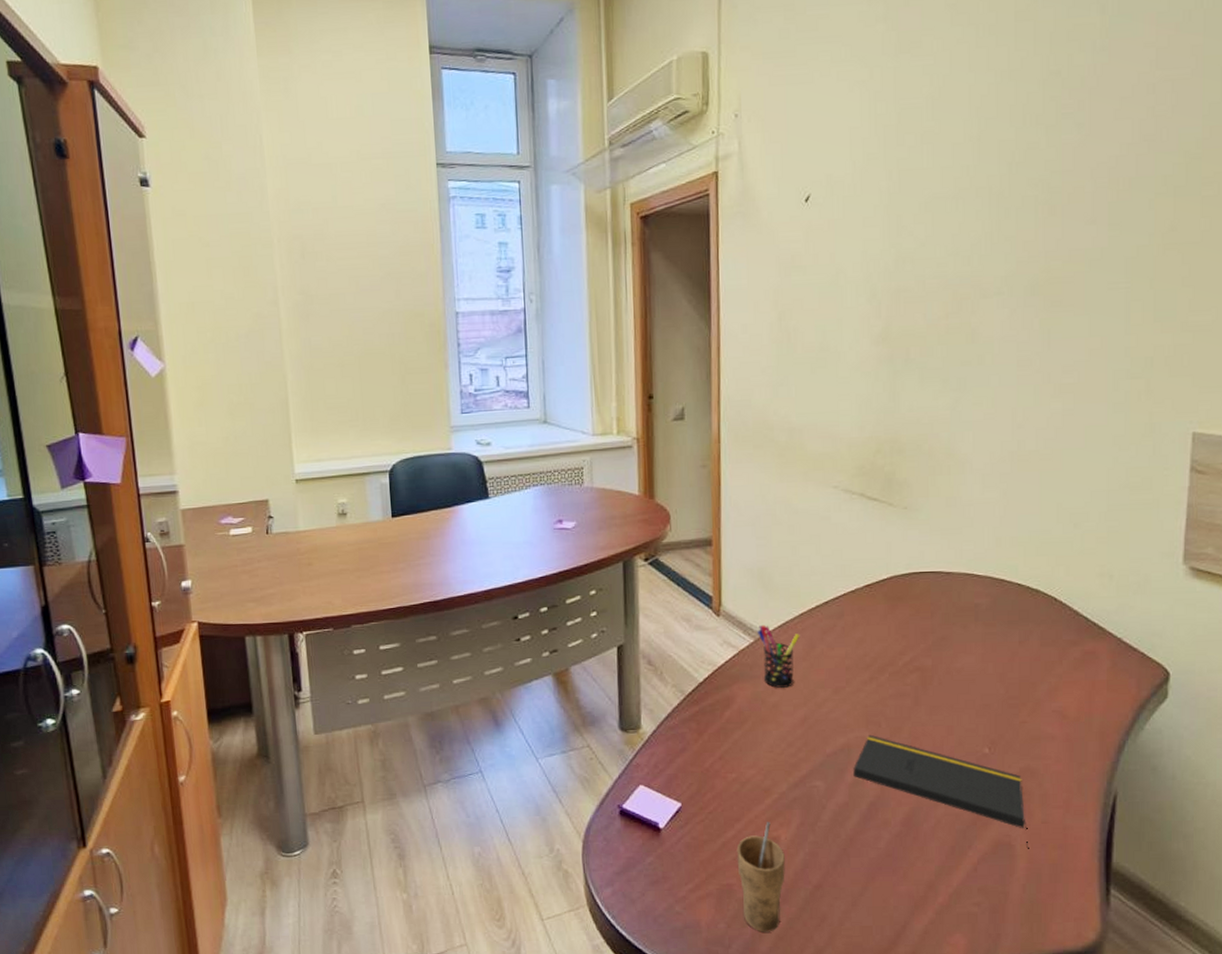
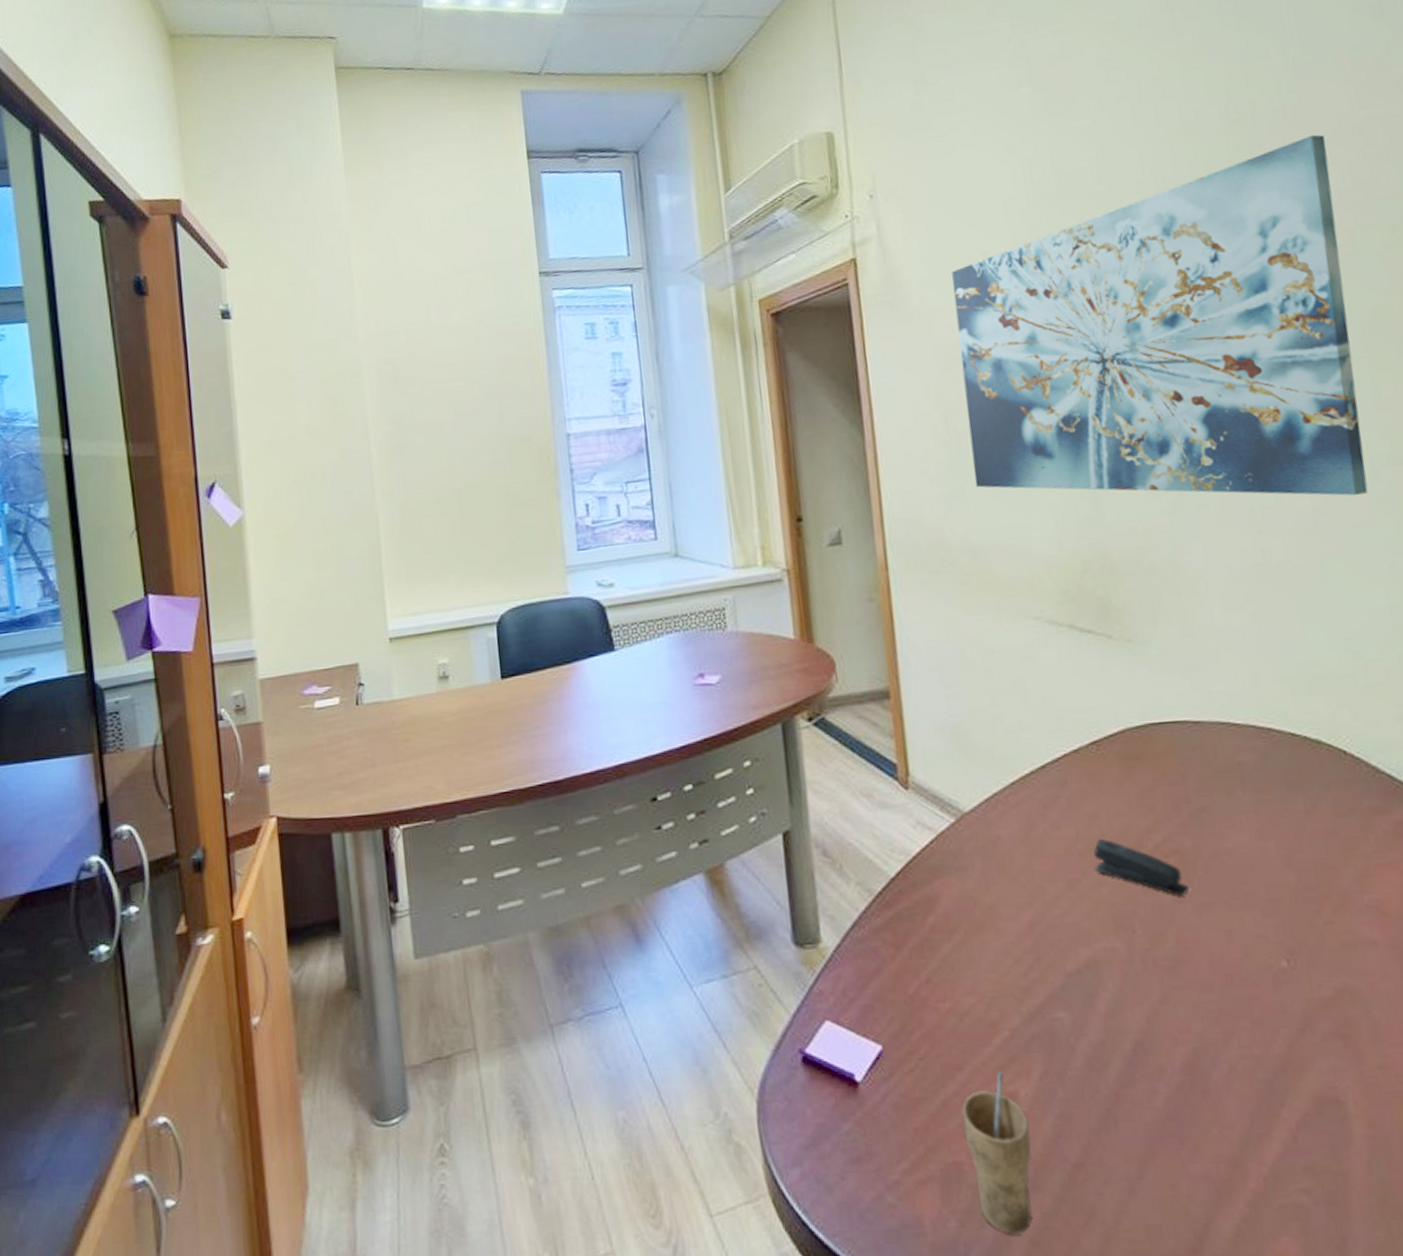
pen holder: present [756,624,800,688] -> none [957,798,1015,883]
wall art: none [797,90,1124,402] -> present [952,134,1368,496]
notepad: present [853,734,1029,849] -> none [1106,944,1367,1107]
stapler: none [856,658,924,701] -> present [1094,839,1188,896]

